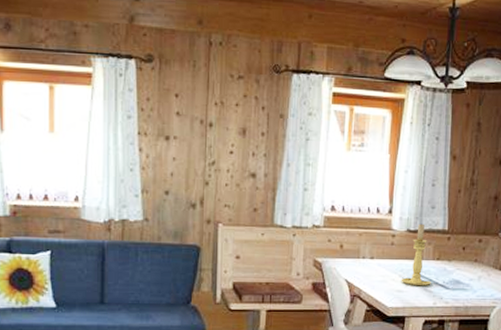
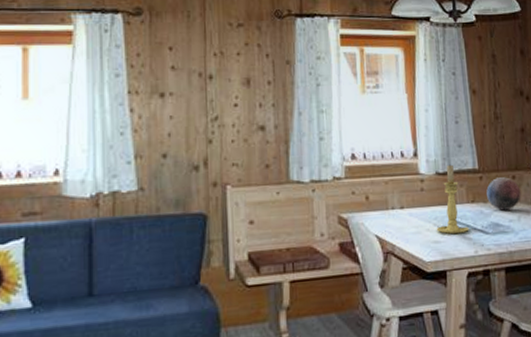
decorative orb: none [452,239,485,270] -> present [486,176,521,211]

